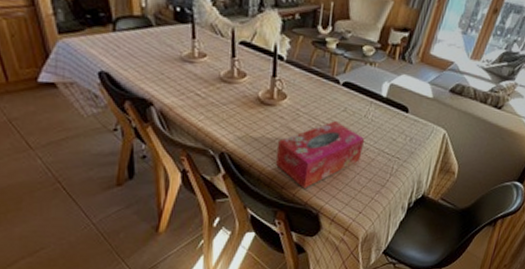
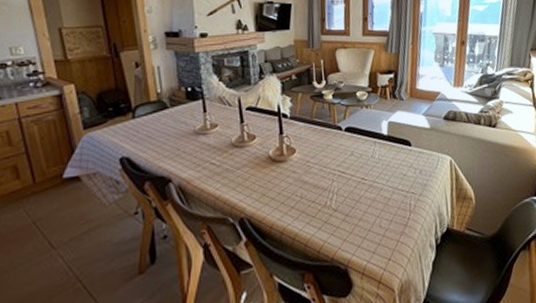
tissue box: present [276,121,365,189] -> none [295,167,377,243]

